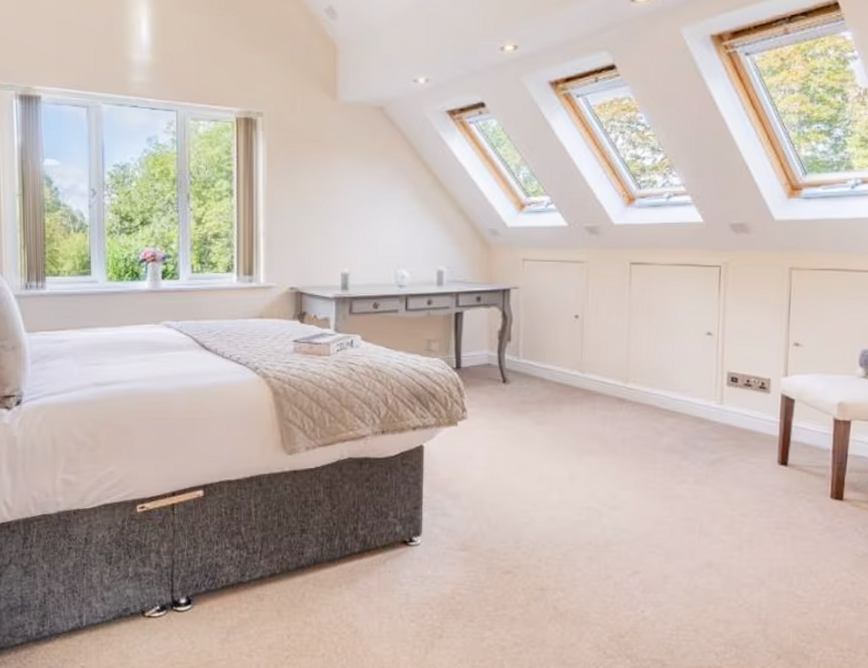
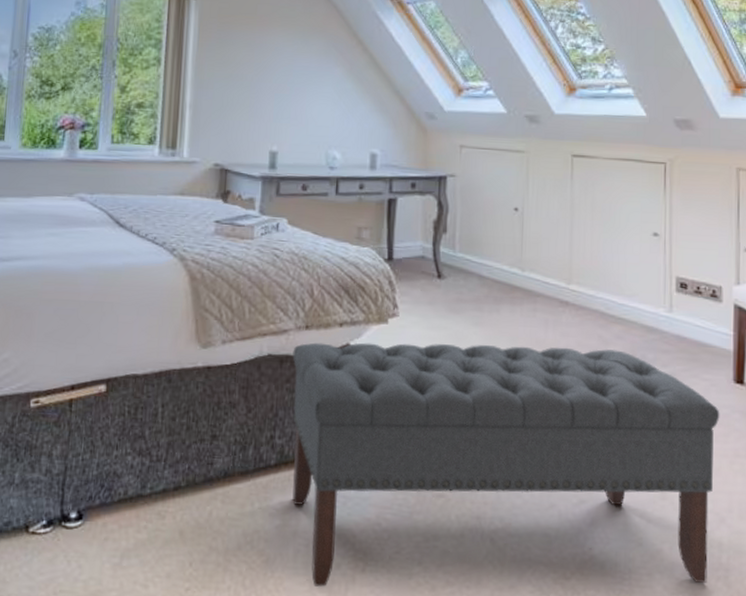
bench: none [371,440,764,651] -> present [292,342,720,587]

